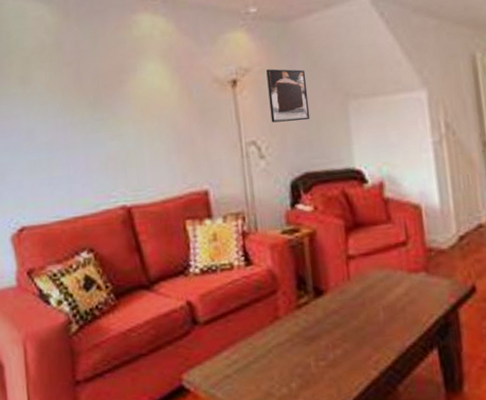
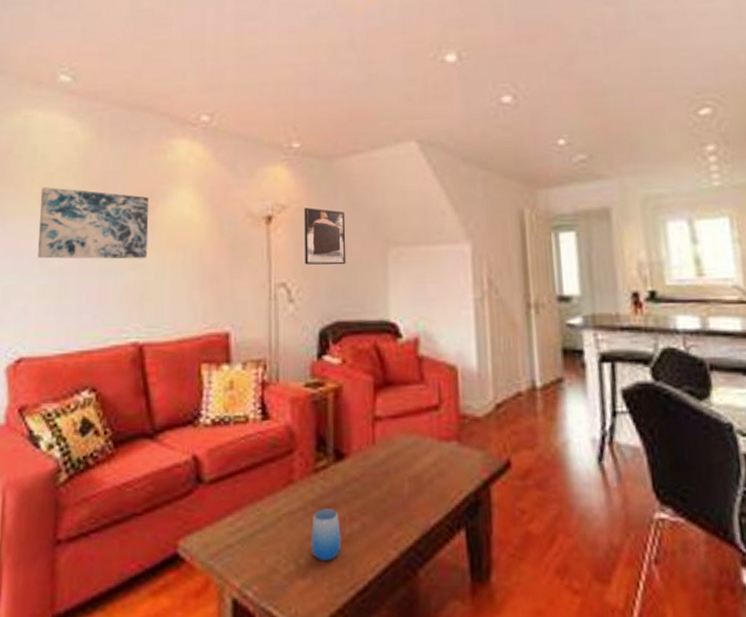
wall art: none [20,69,126,136] -> present [38,187,149,259]
cup: none [299,338,327,384] -> present [311,509,341,562]

